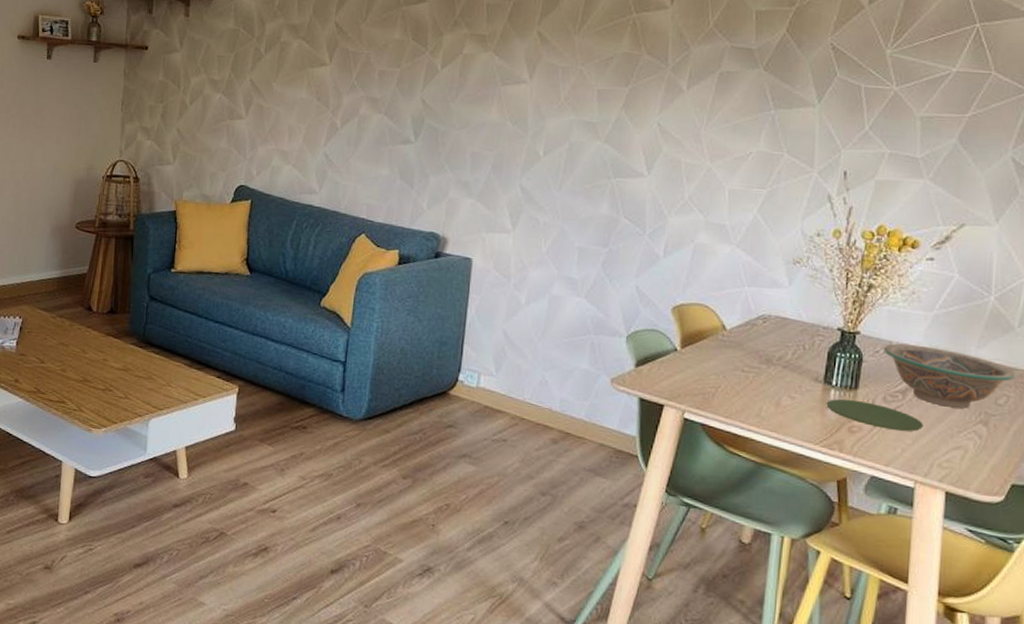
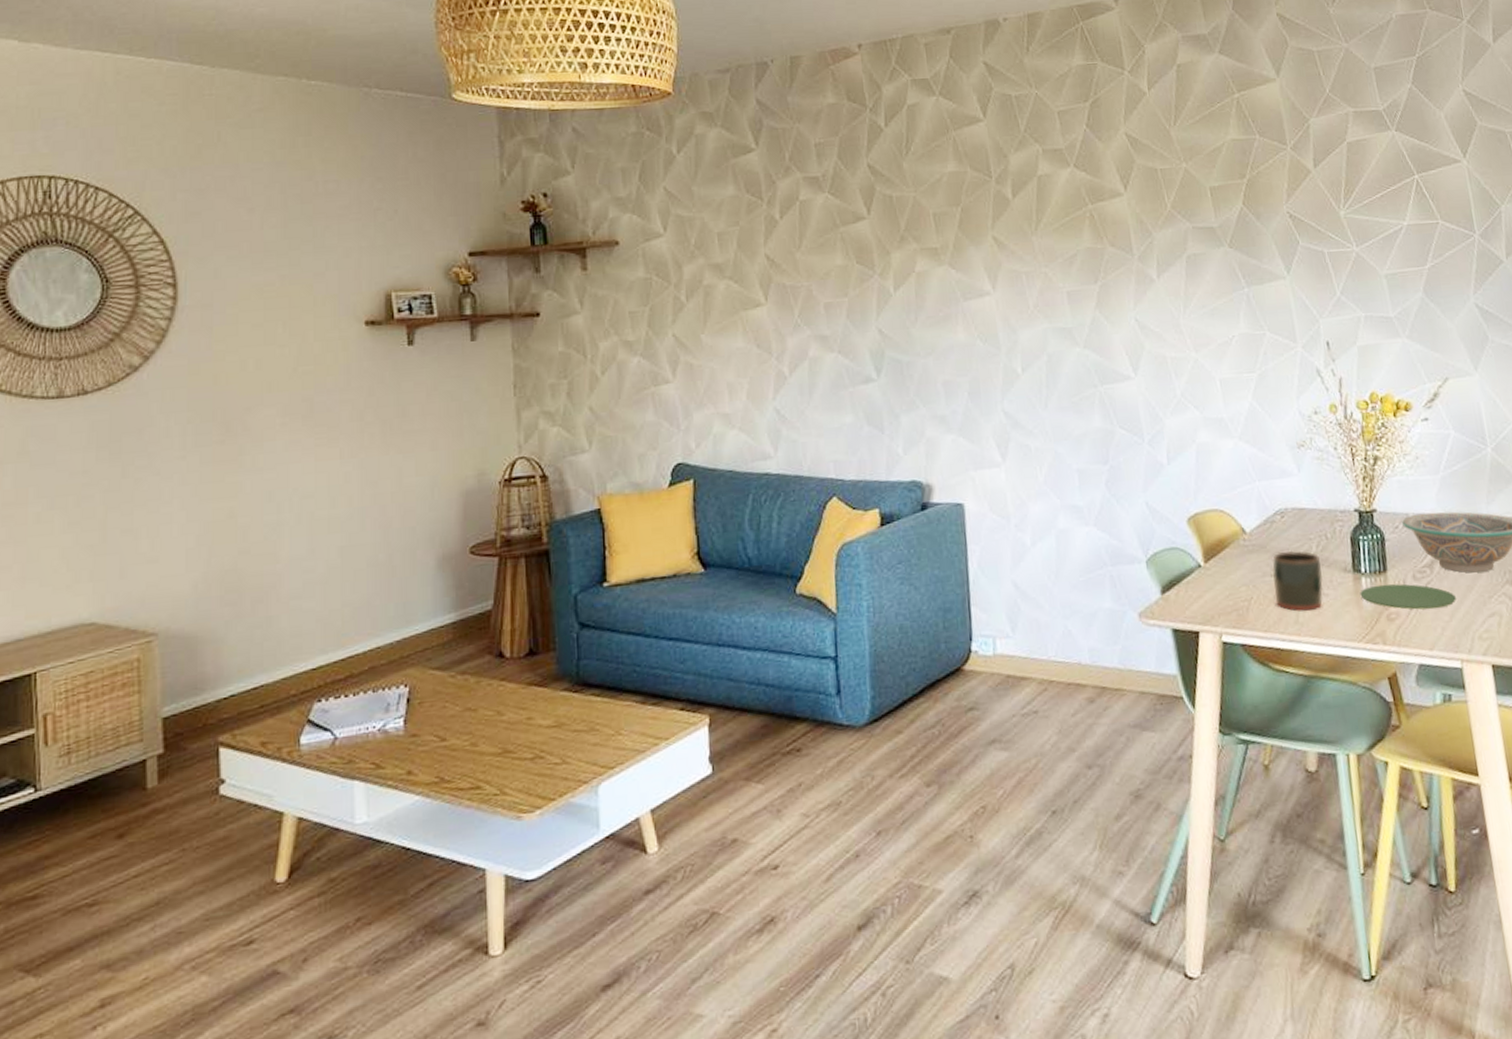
mug: none [742,351,793,408] -> present [1271,550,1324,611]

